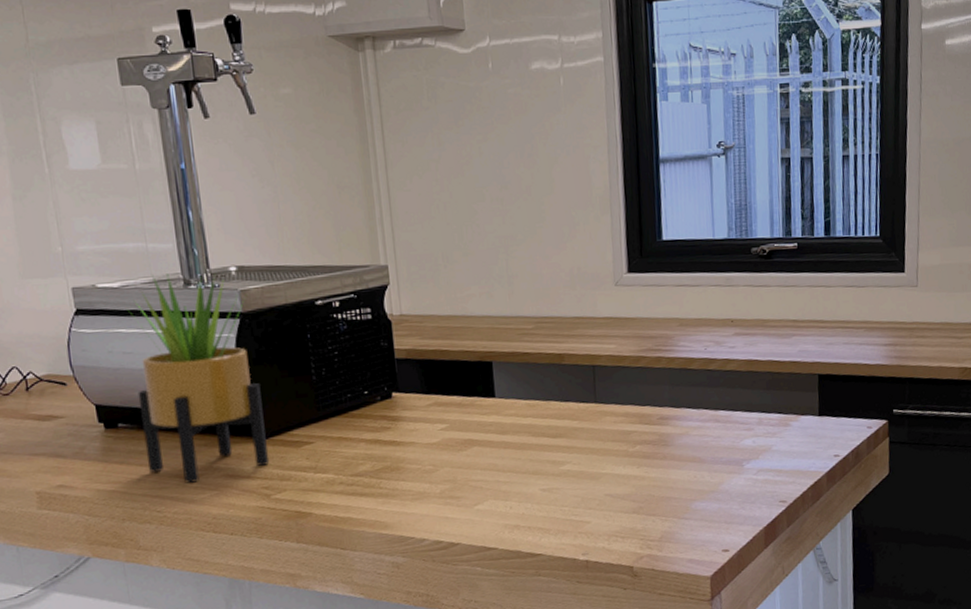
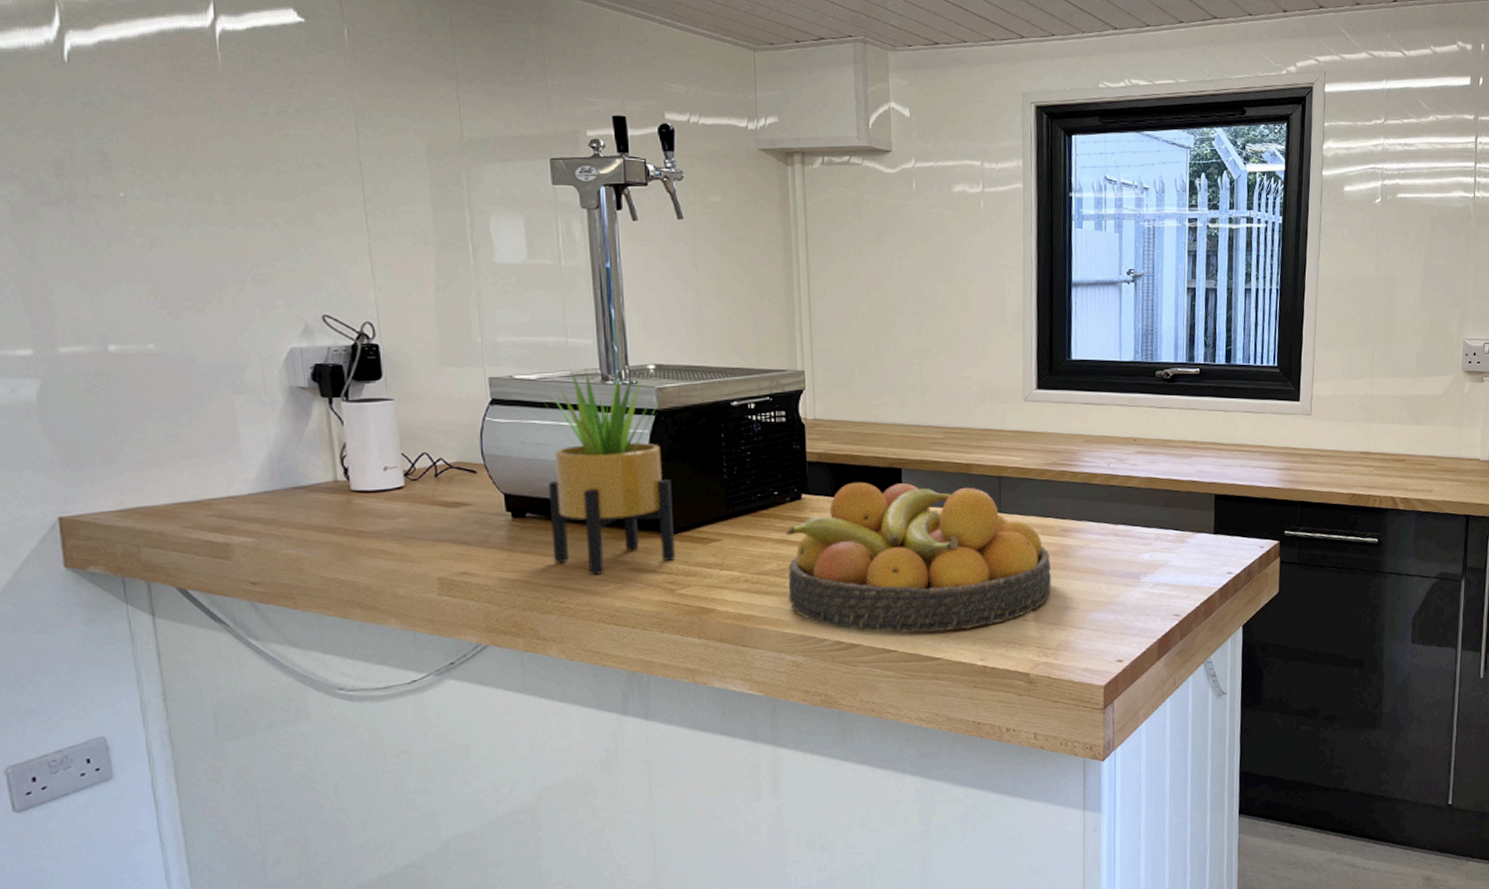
fruit bowl: none [378,377,652,531] -> present [785,481,1052,633]

